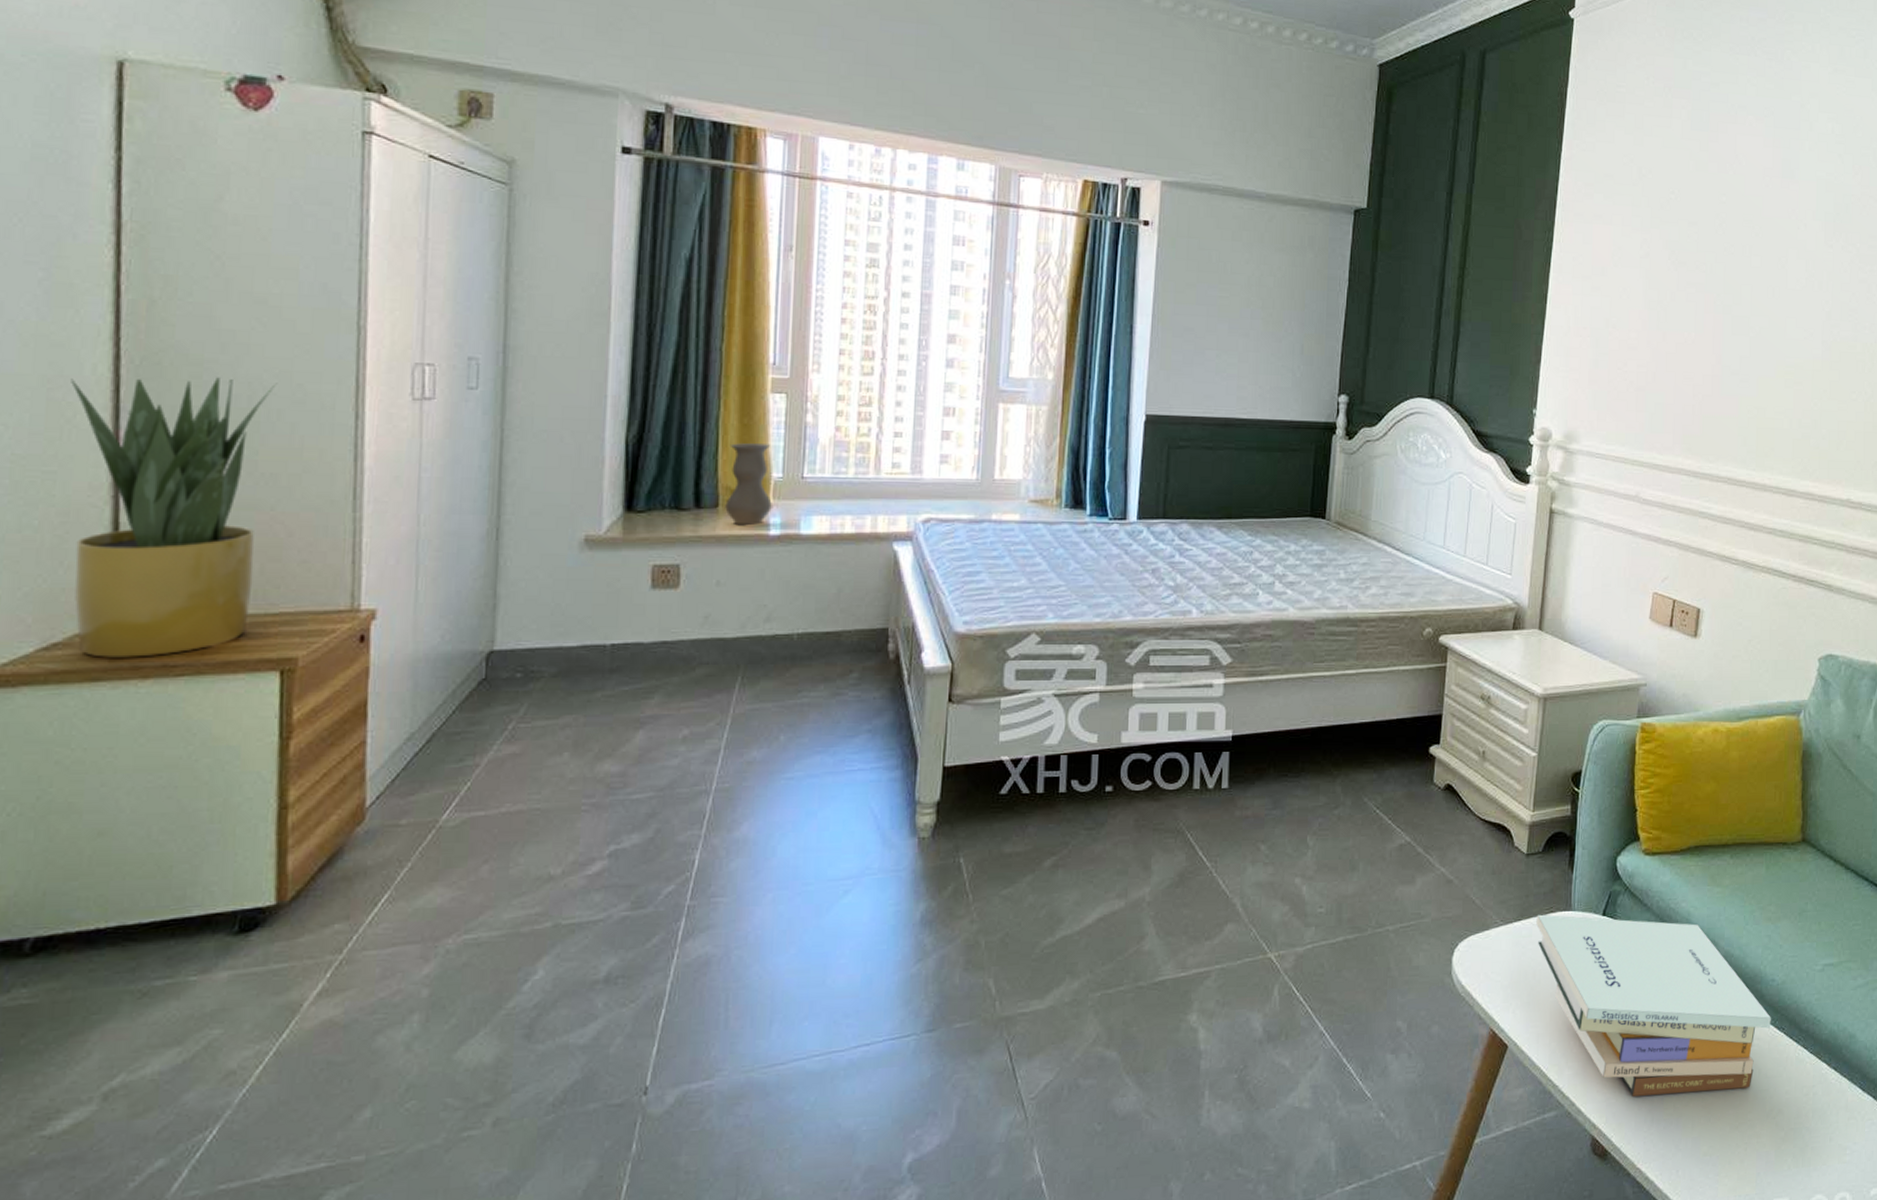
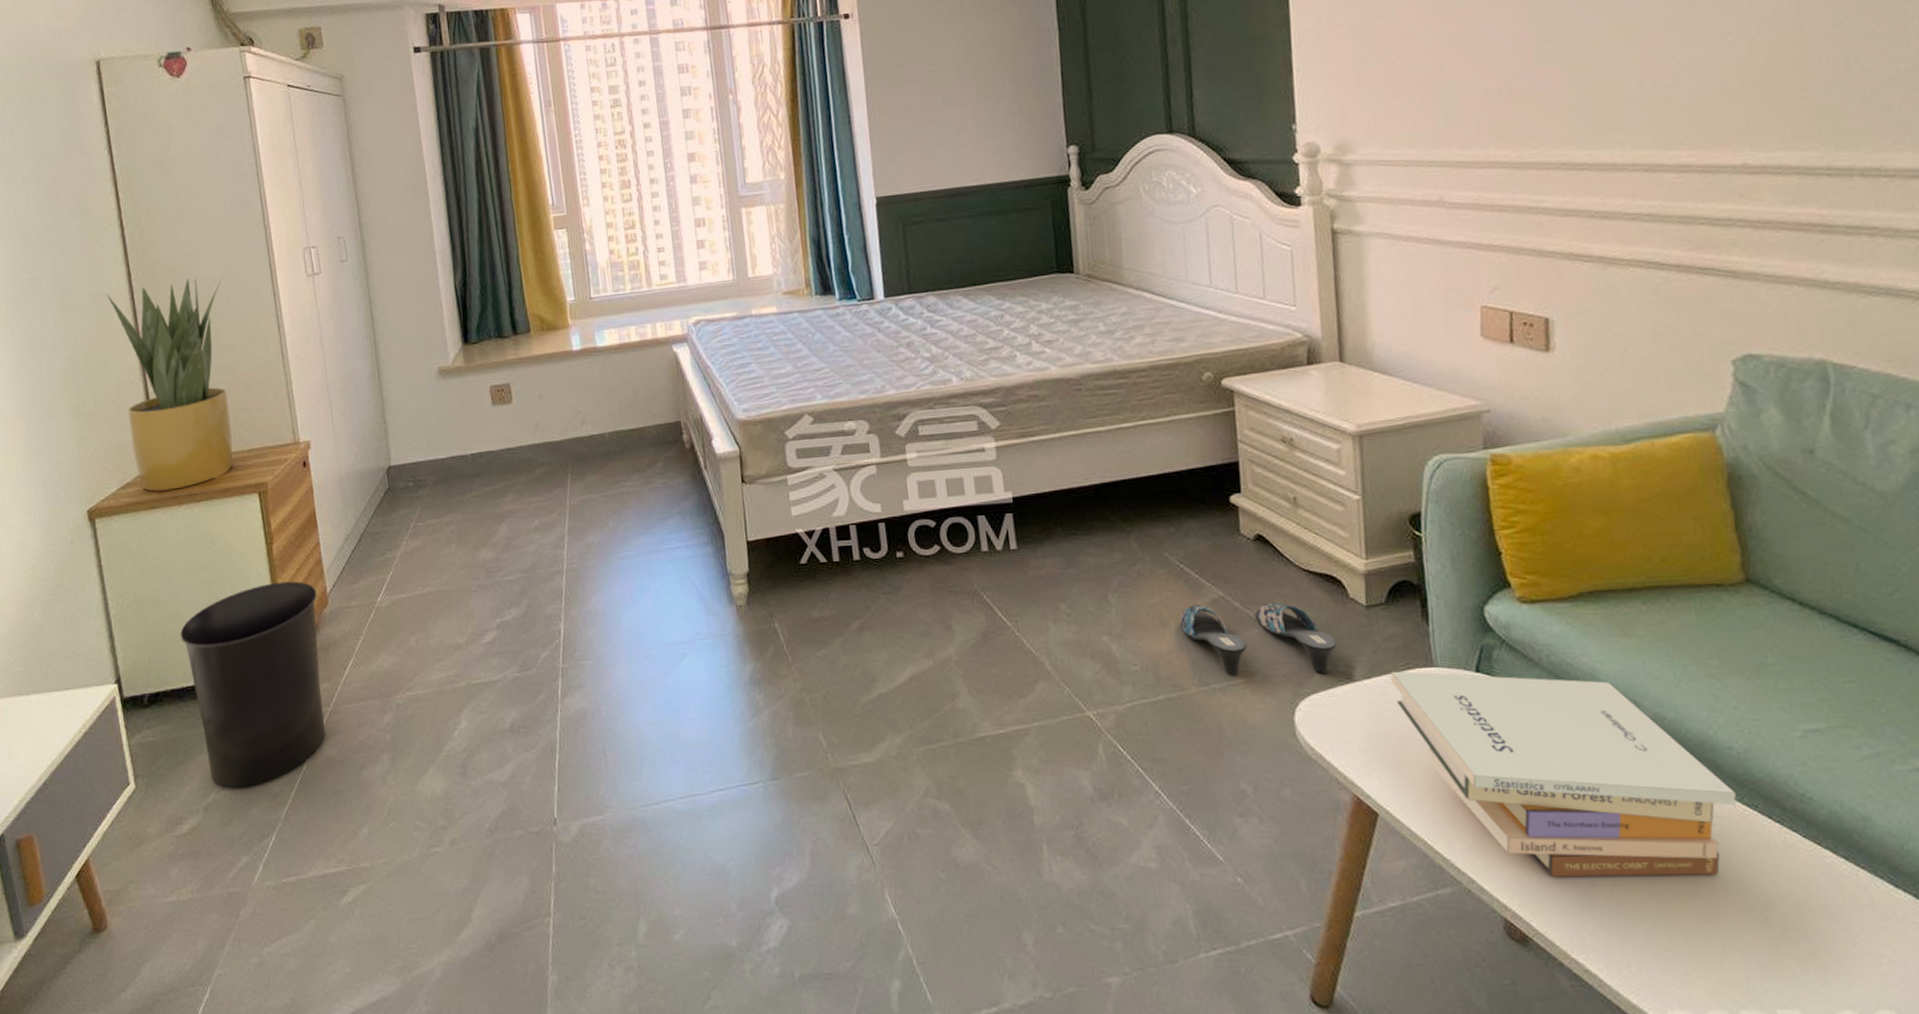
waste bin: none [107,789,349,1066] -> present [180,581,325,788]
vase: present [725,443,772,526] -> none [530,273,571,346]
slippers: none [1367,848,1499,918] -> present [1179,602,1338,676]

